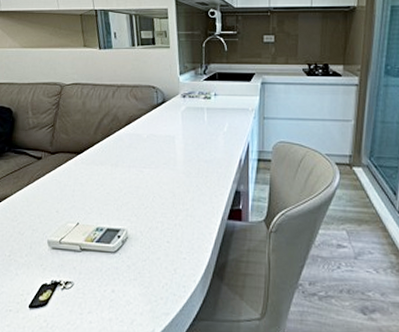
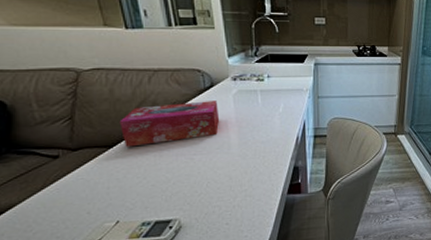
tissue box: none [87,116,169,155] -> present [119,101,220,147]

